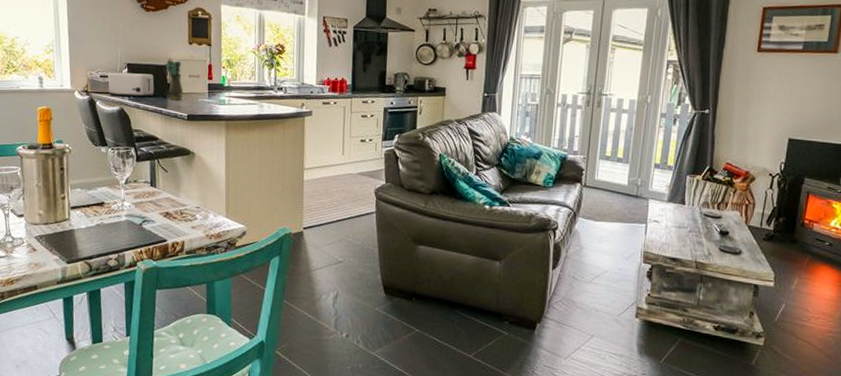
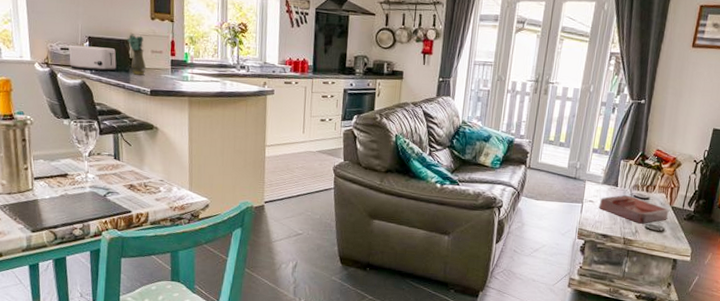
decorative tray: none [665,214,745,246] -> present [598,195,669,224]

